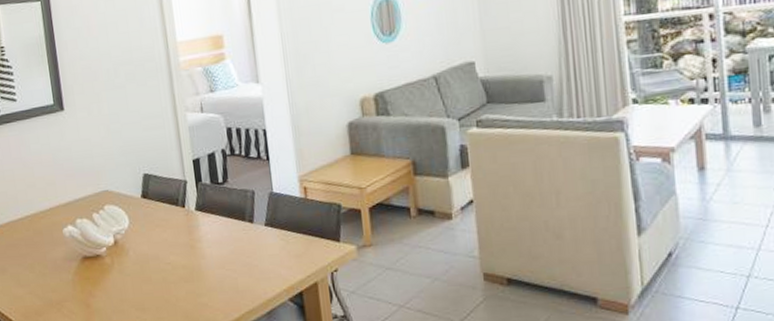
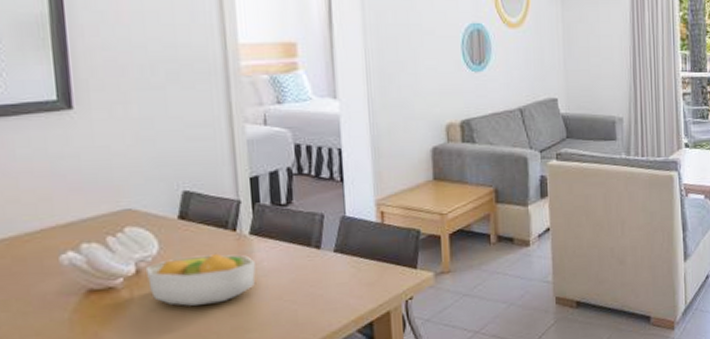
fruit bowl: none [120,227,202,272] -> present [145,253,257,306]

